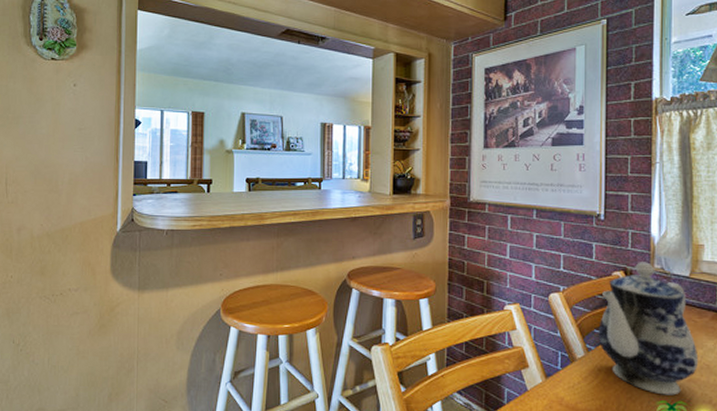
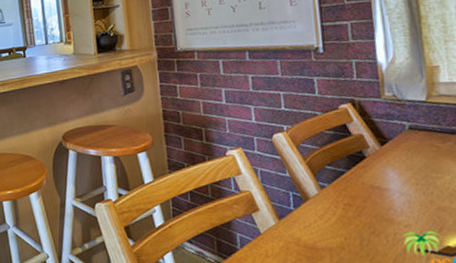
teapot: present [598,262,699,396] -> none [330,91,447,227]

